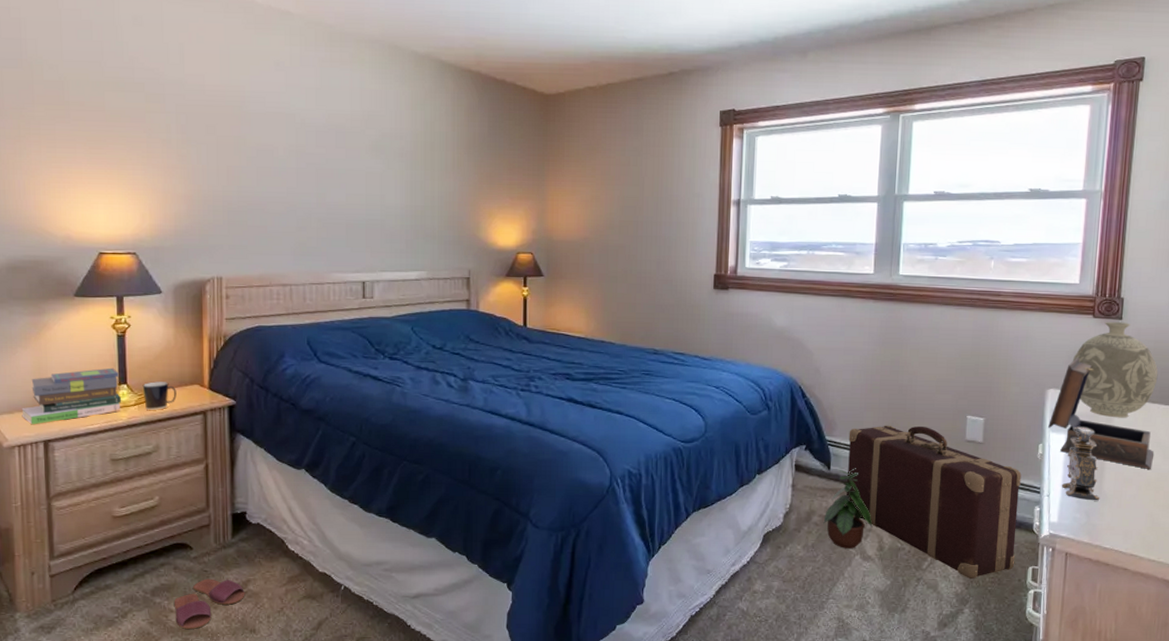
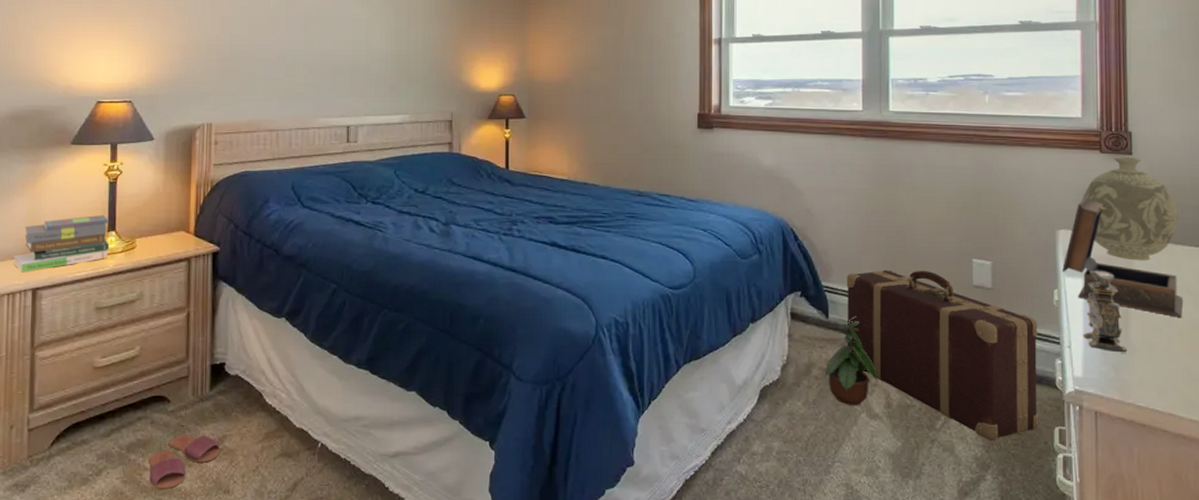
mug: present [142,381,177,411] -> none [130,228,163,258]

